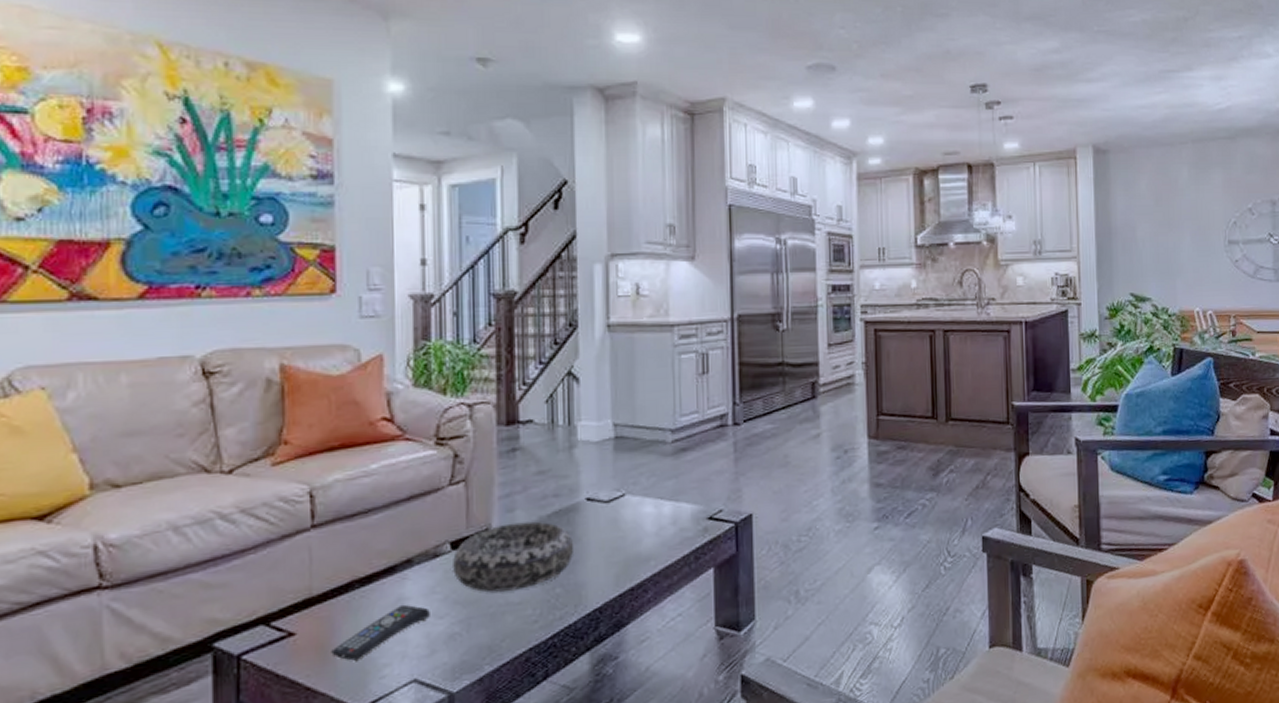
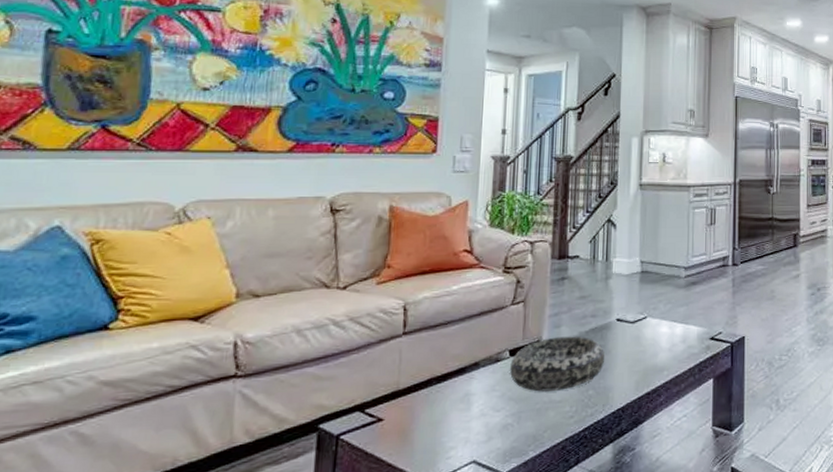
remote control: present [331,604,430,661] -> none [410,399,490,444]

